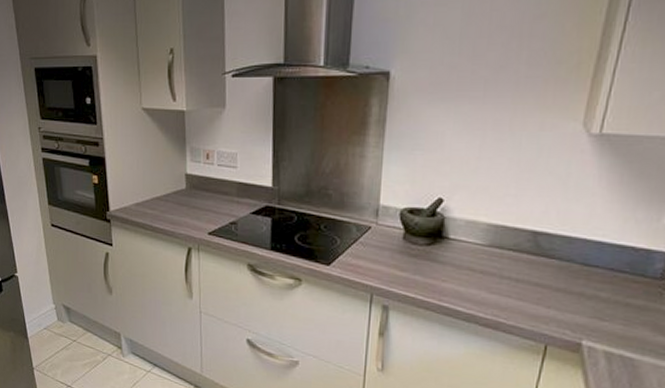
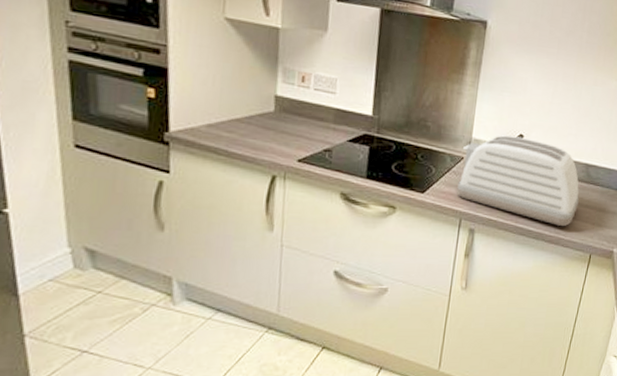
toaster: none [366,200,525,308] -> present [457,135,579,226]

